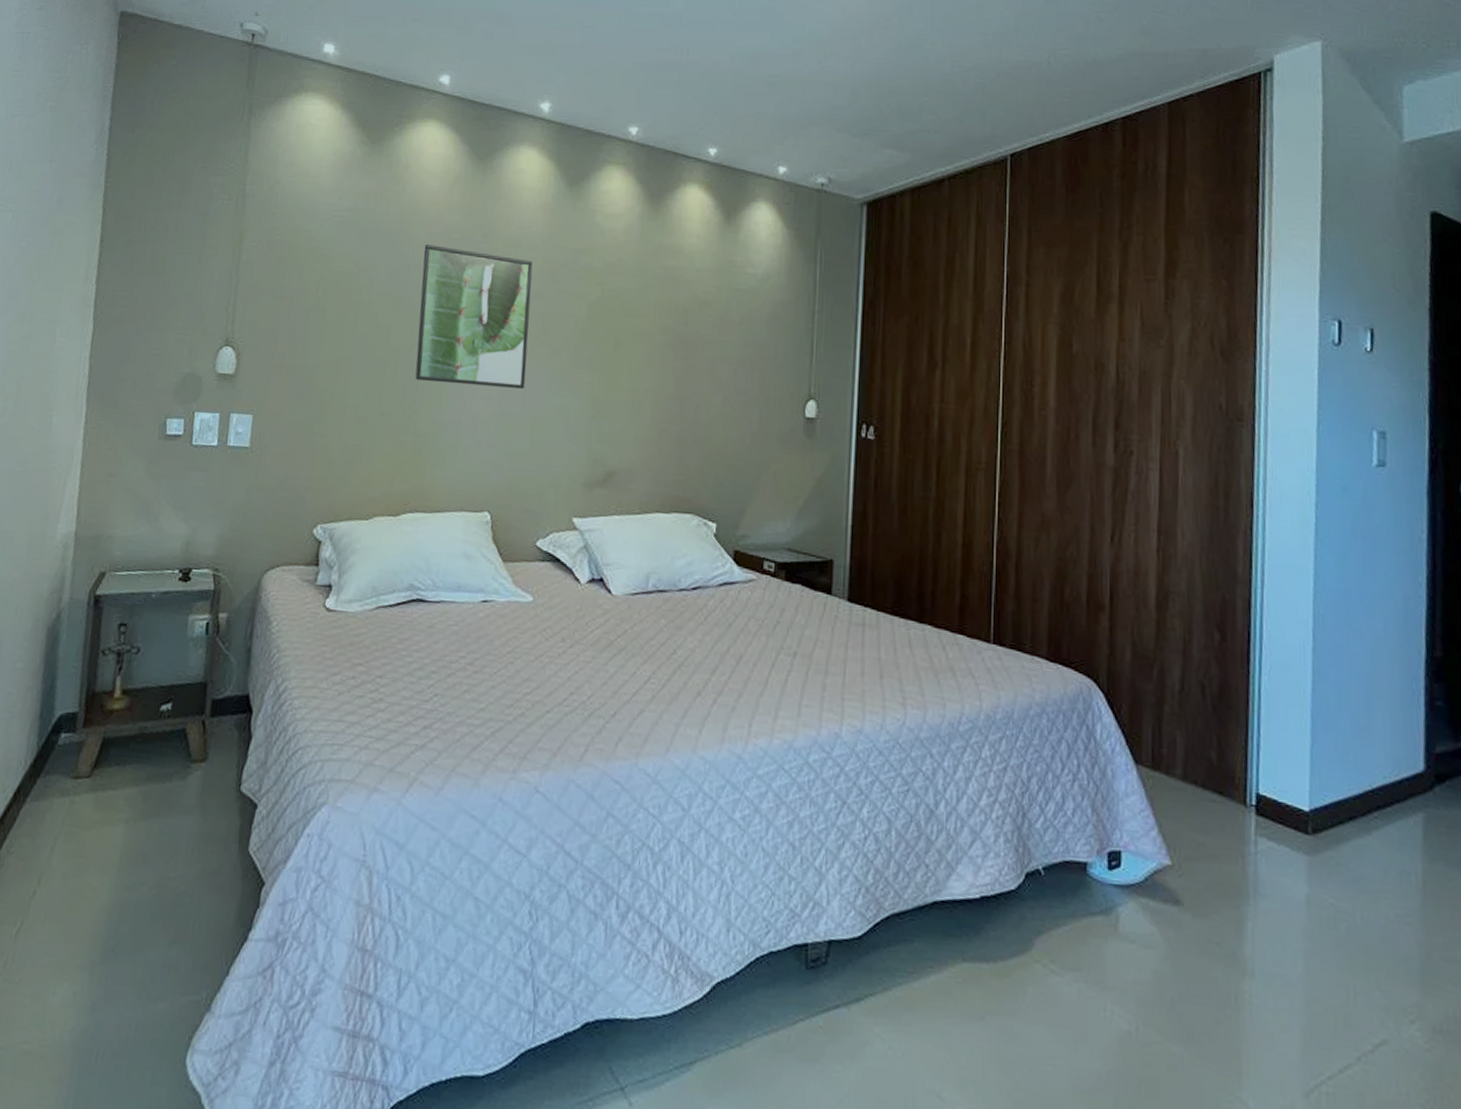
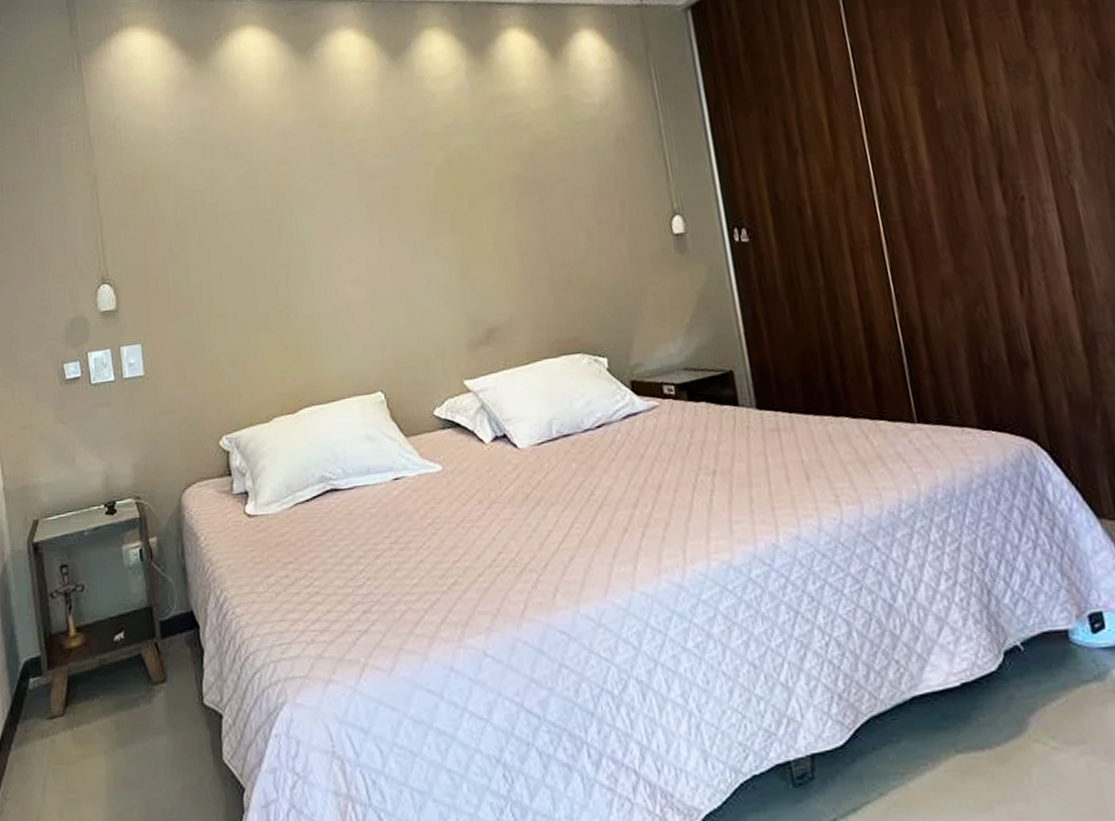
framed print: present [415,245,533,389] -> none [266,139,391,278]

